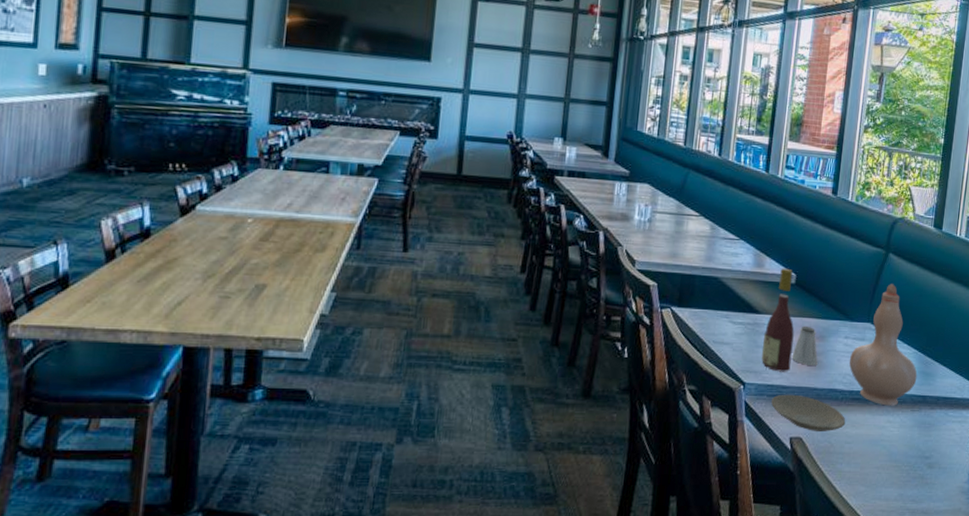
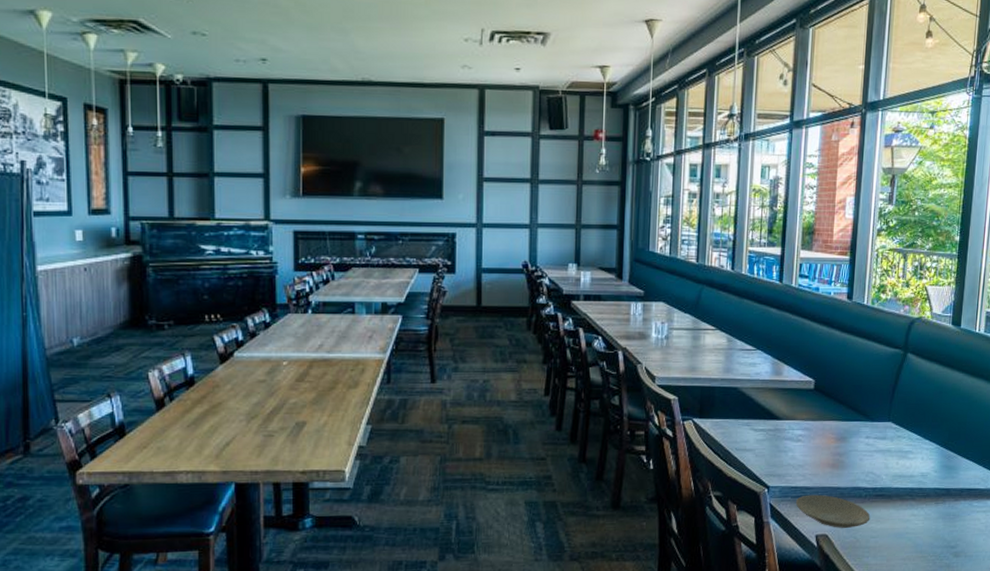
wine bottle: present [761,268,795,372] -> none [783,374,816,474]
saltshaker: present [791,325,818,365] -> none [814,428,840,466]
vase: present [849,284,918,406] -> none [871,383,940,500]

